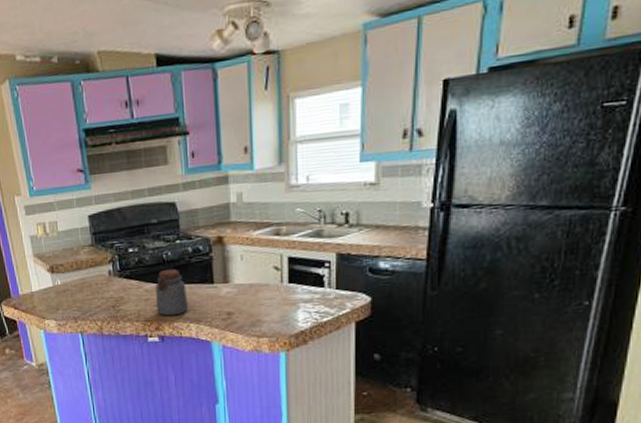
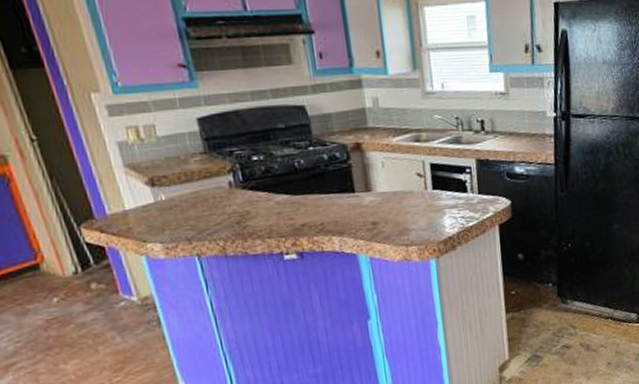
jar: present [155,268,189,316] -> none [288,177,329,230]

